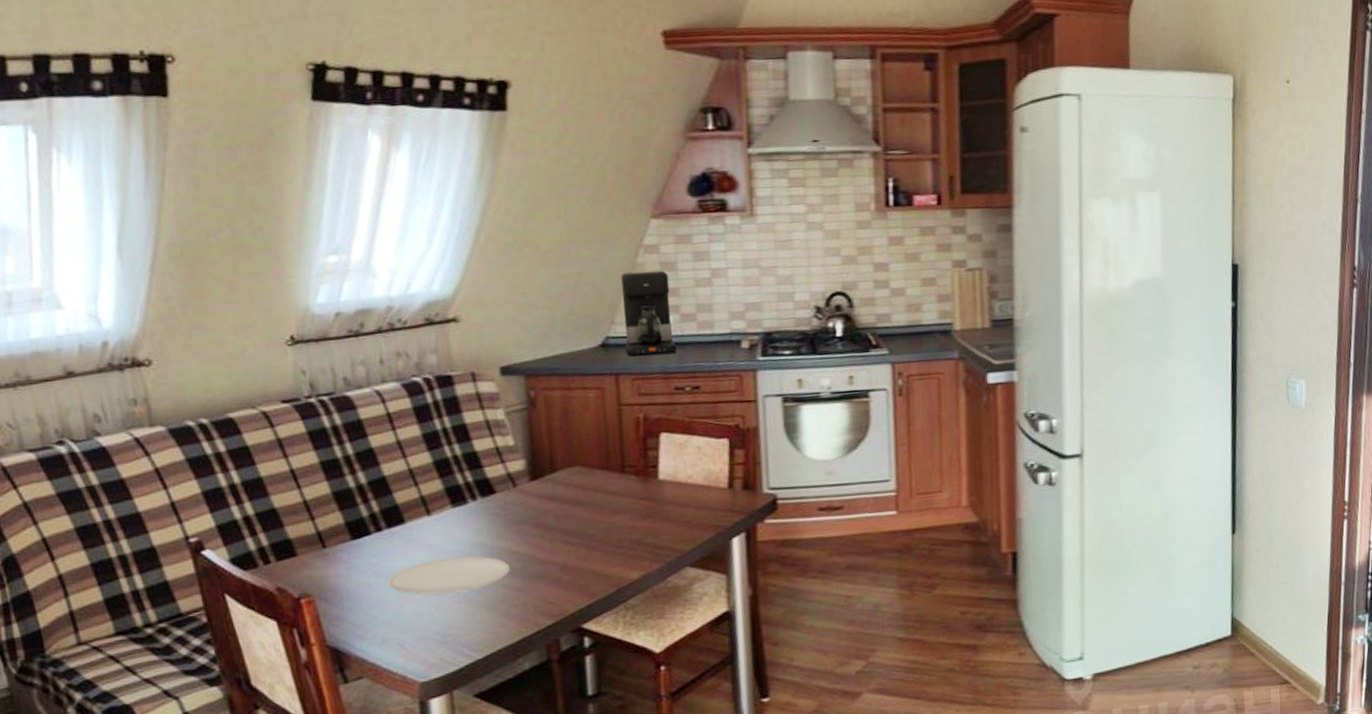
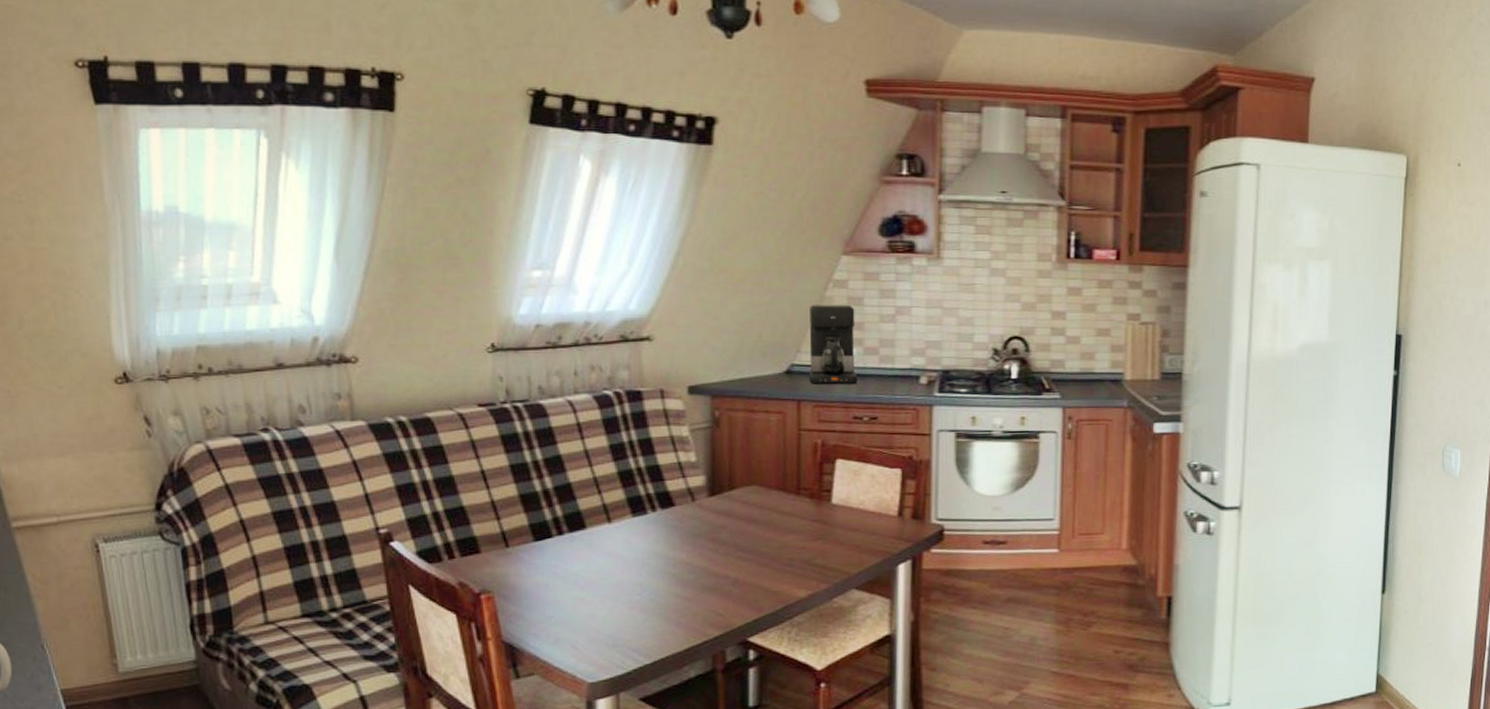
plate: present [387,556,510,596] -> none [565,564,683,600]

